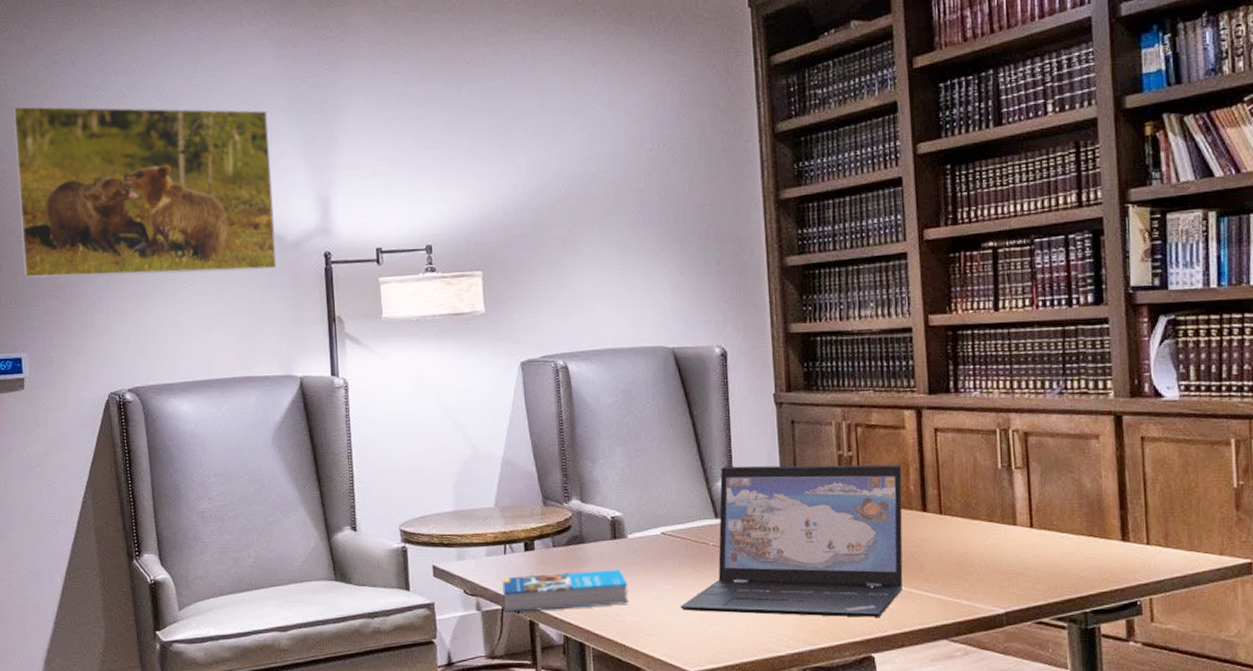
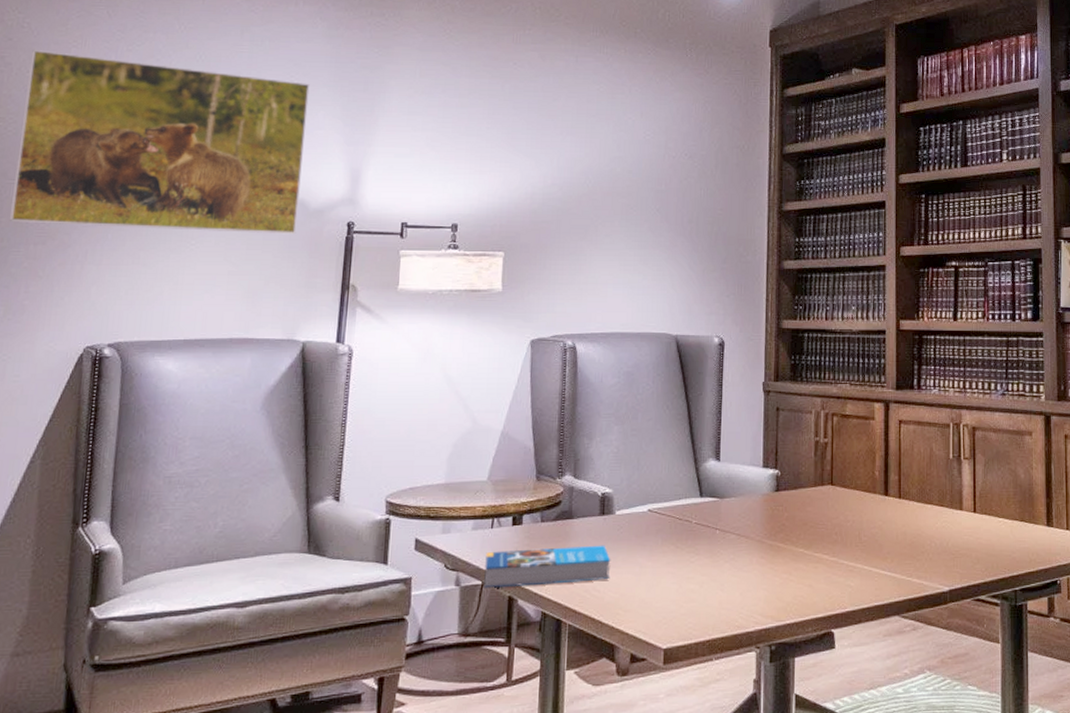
laptop: present [680,464,903,617] -> none [659,448,869,594]

